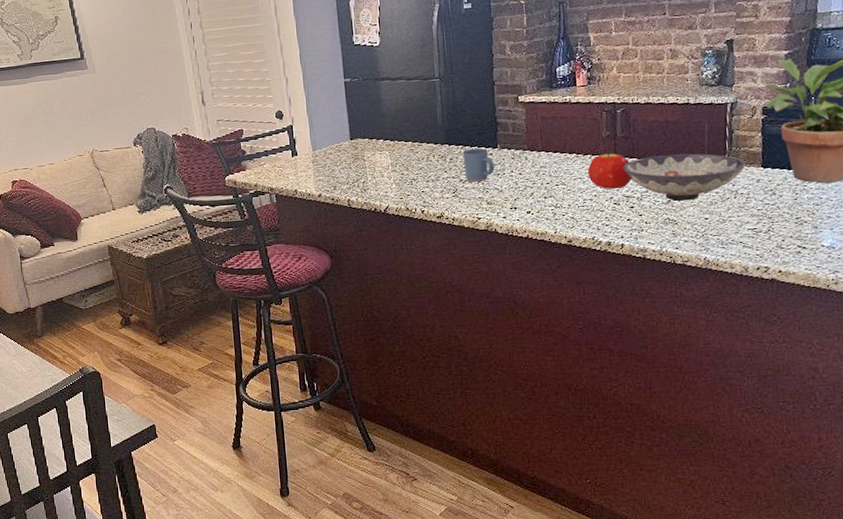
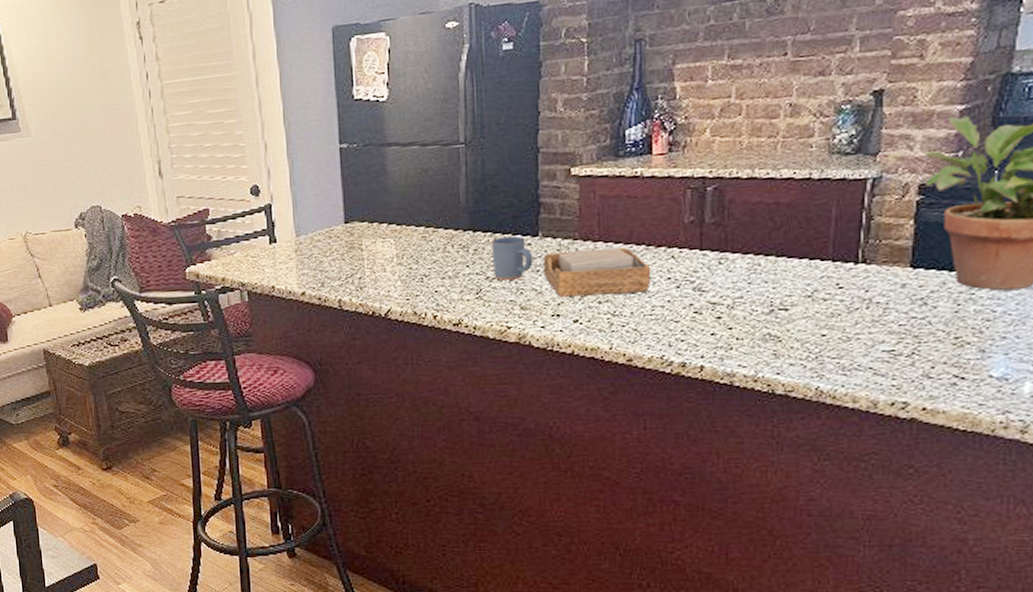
napkin holder: none [502,155,582,194] -> present [543,247,651,297]
fruit: present [587,151,632,189] -> none [660,242,721,293]
bowl: present [622,153,747,201] -> none [708,247,888,312]

